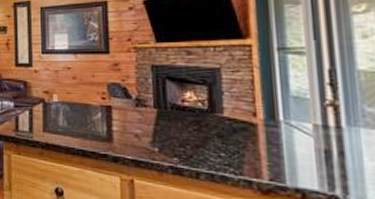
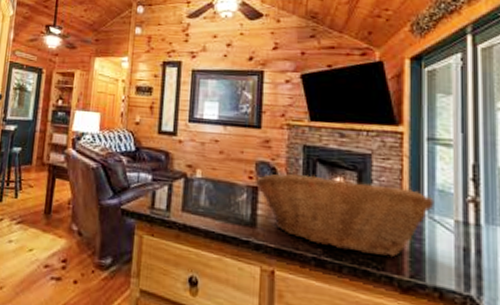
fruit basket: none [108,91,290,163] -> present [254,173,434,258]

